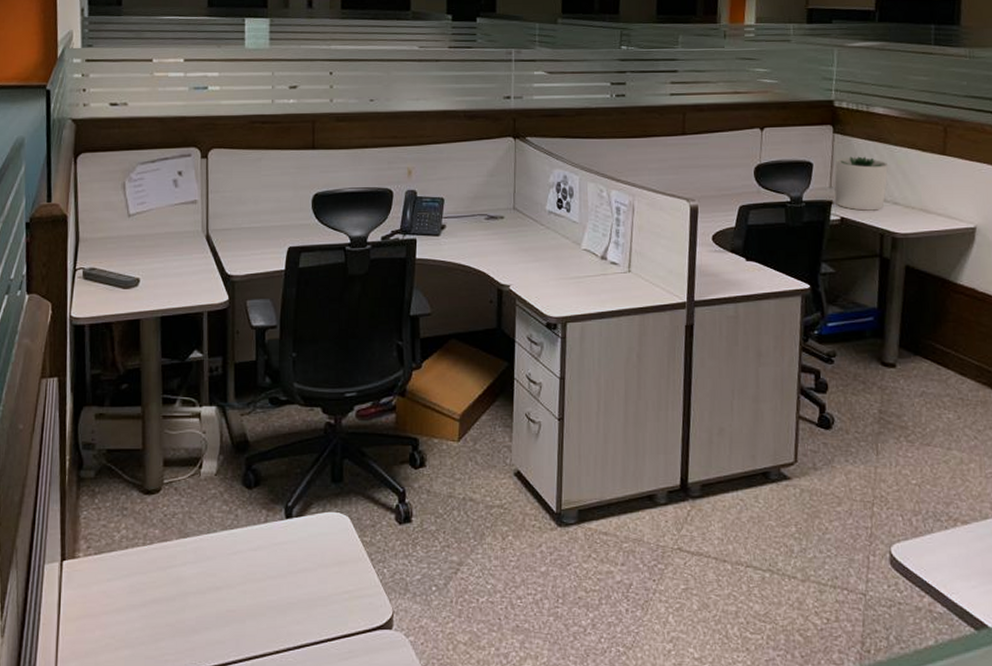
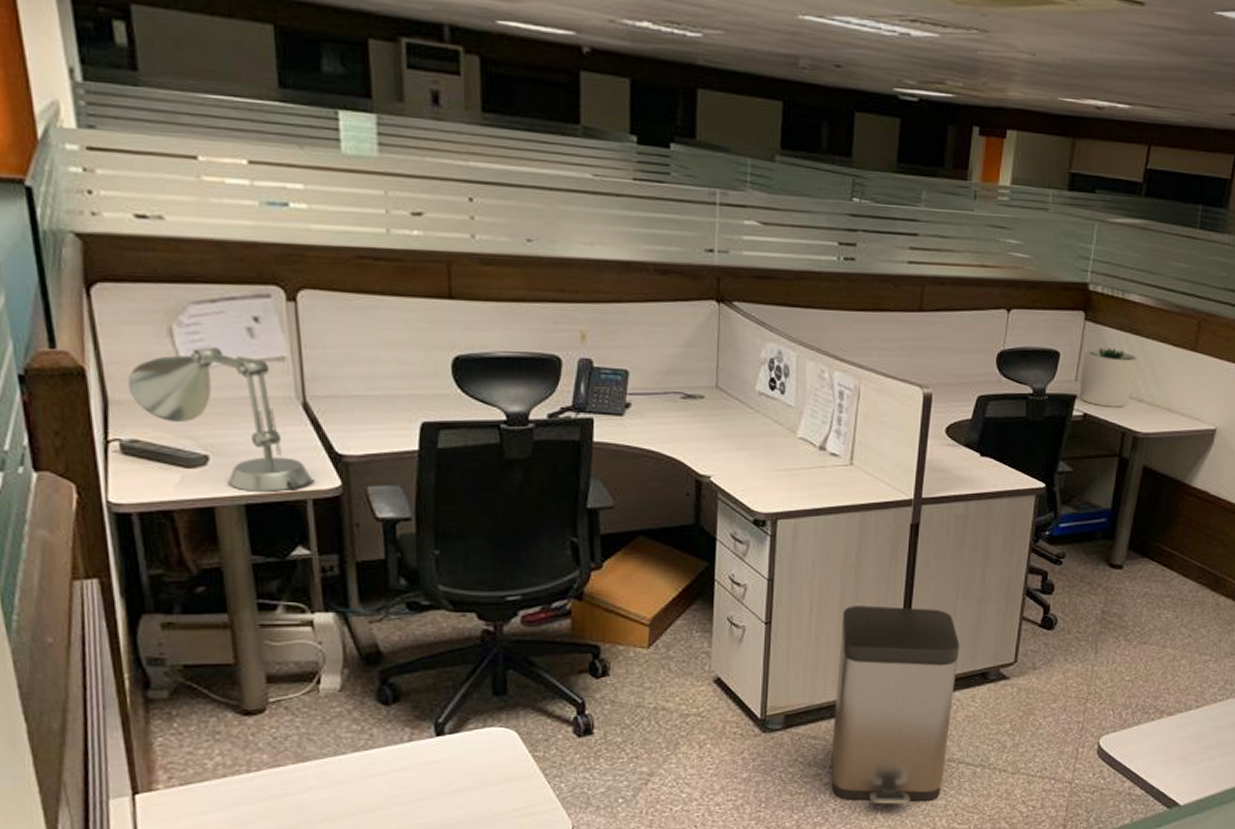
desk lamp: none [92,195,210,306] -> present [127,347,315,492]
pedal bin: none [622,403,740,608] -> present [831,605,960,805]

